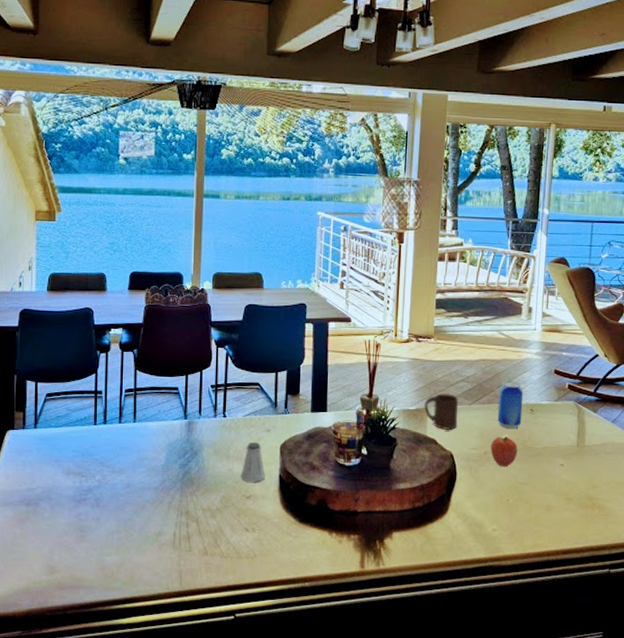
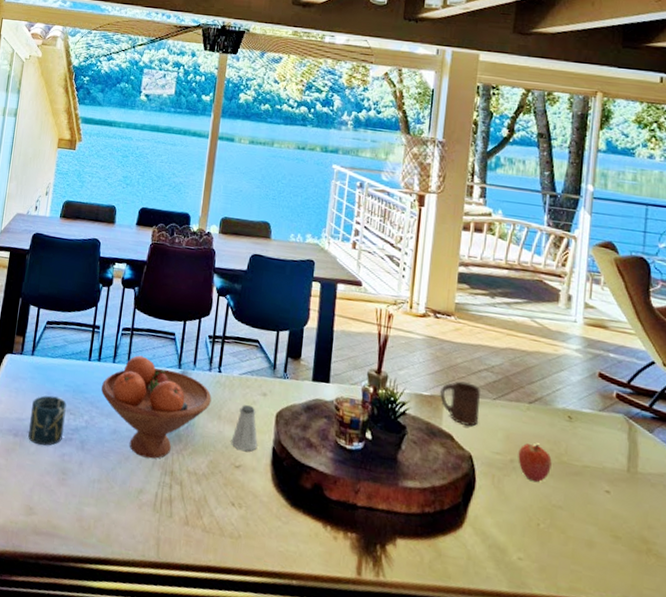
cup: none [41,463,77,510] -> present [28,395,67,446]
fruit bowl: none [109,413,219,504] -> present [101,355,212,459]
beer can: present [497,381,524,429] -> none [527,378,560,437]

